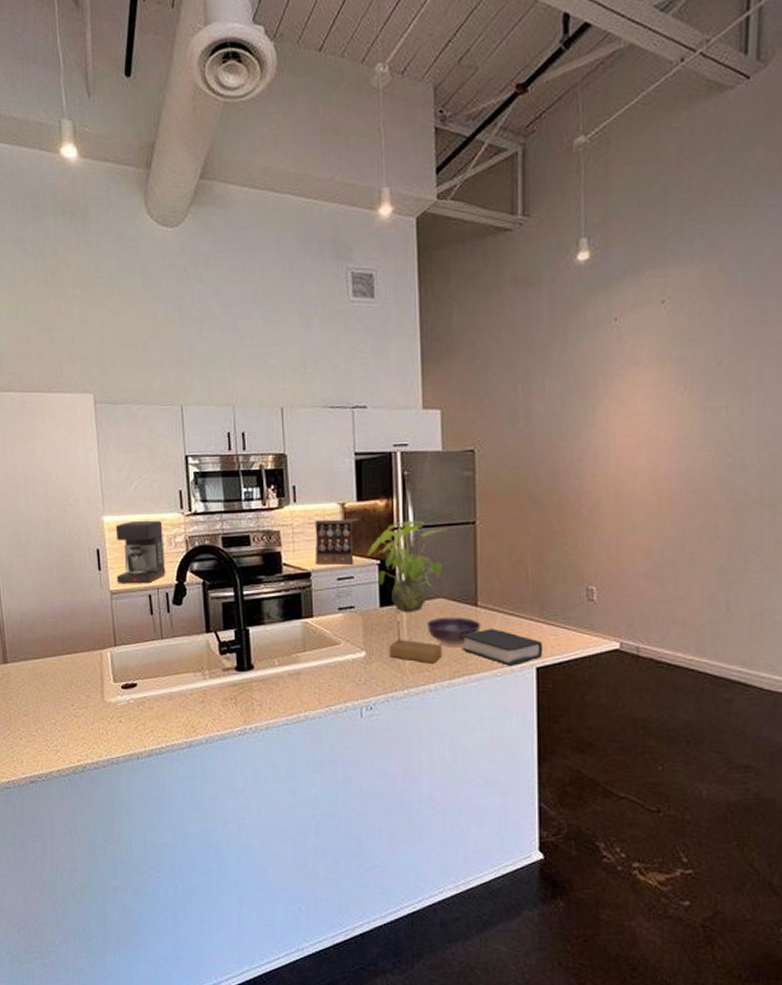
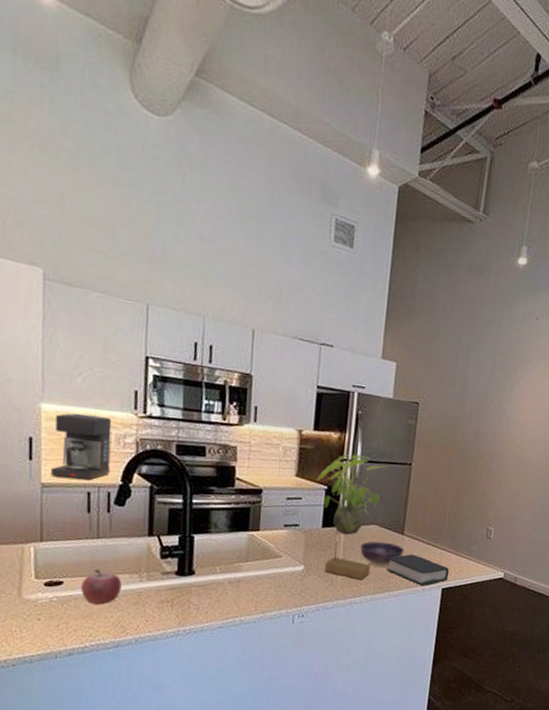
fruit: none [152,669,188,705] -> present [80,569,122,605]
spice rack: present [315,519,354,565] -> none [268,441,308,487]

